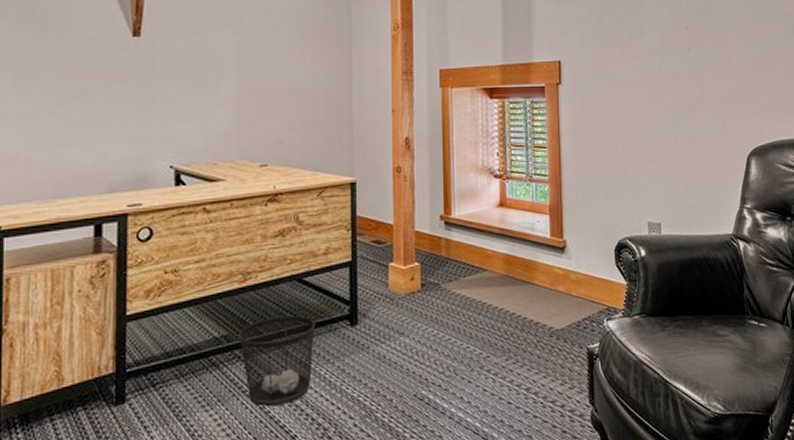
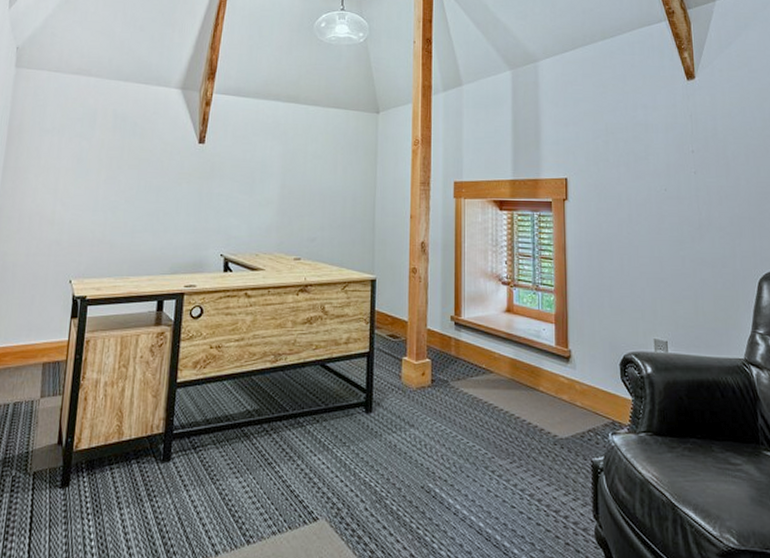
waste bin: present [238,315,316,406] -> none [267,396,335,480]

